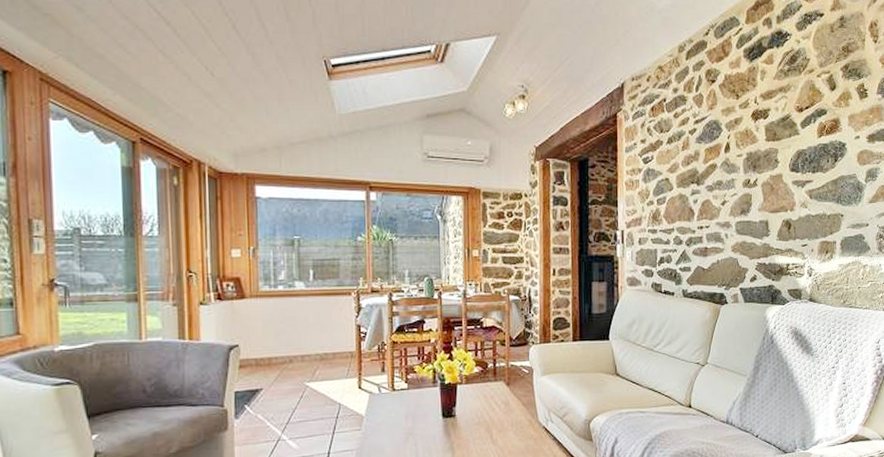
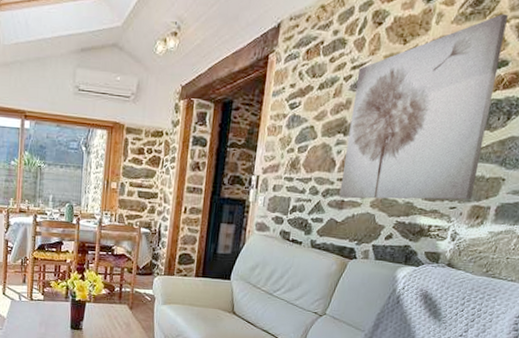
wall art: none [701,69,819,245] -> present [339,13,508,200]

